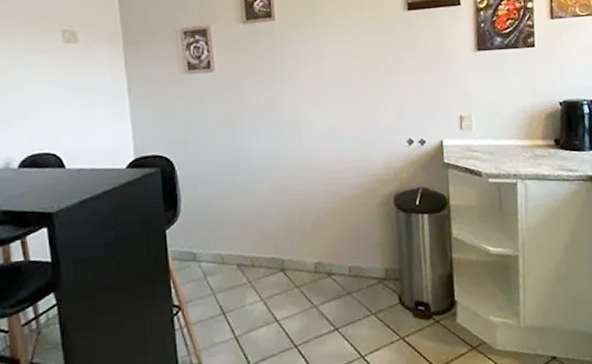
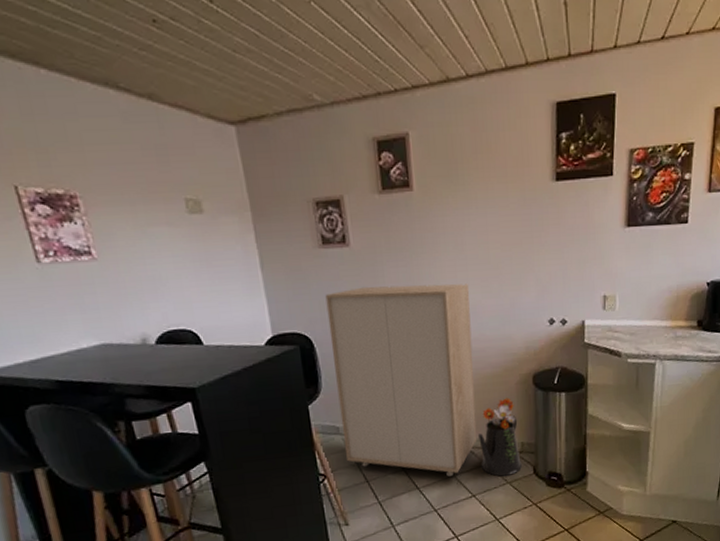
storage cabinet: none [188,105,339,307] -> present [325,283,477,477]
watering can: none [340,220,386,307] -> present [478,397,522,477]

